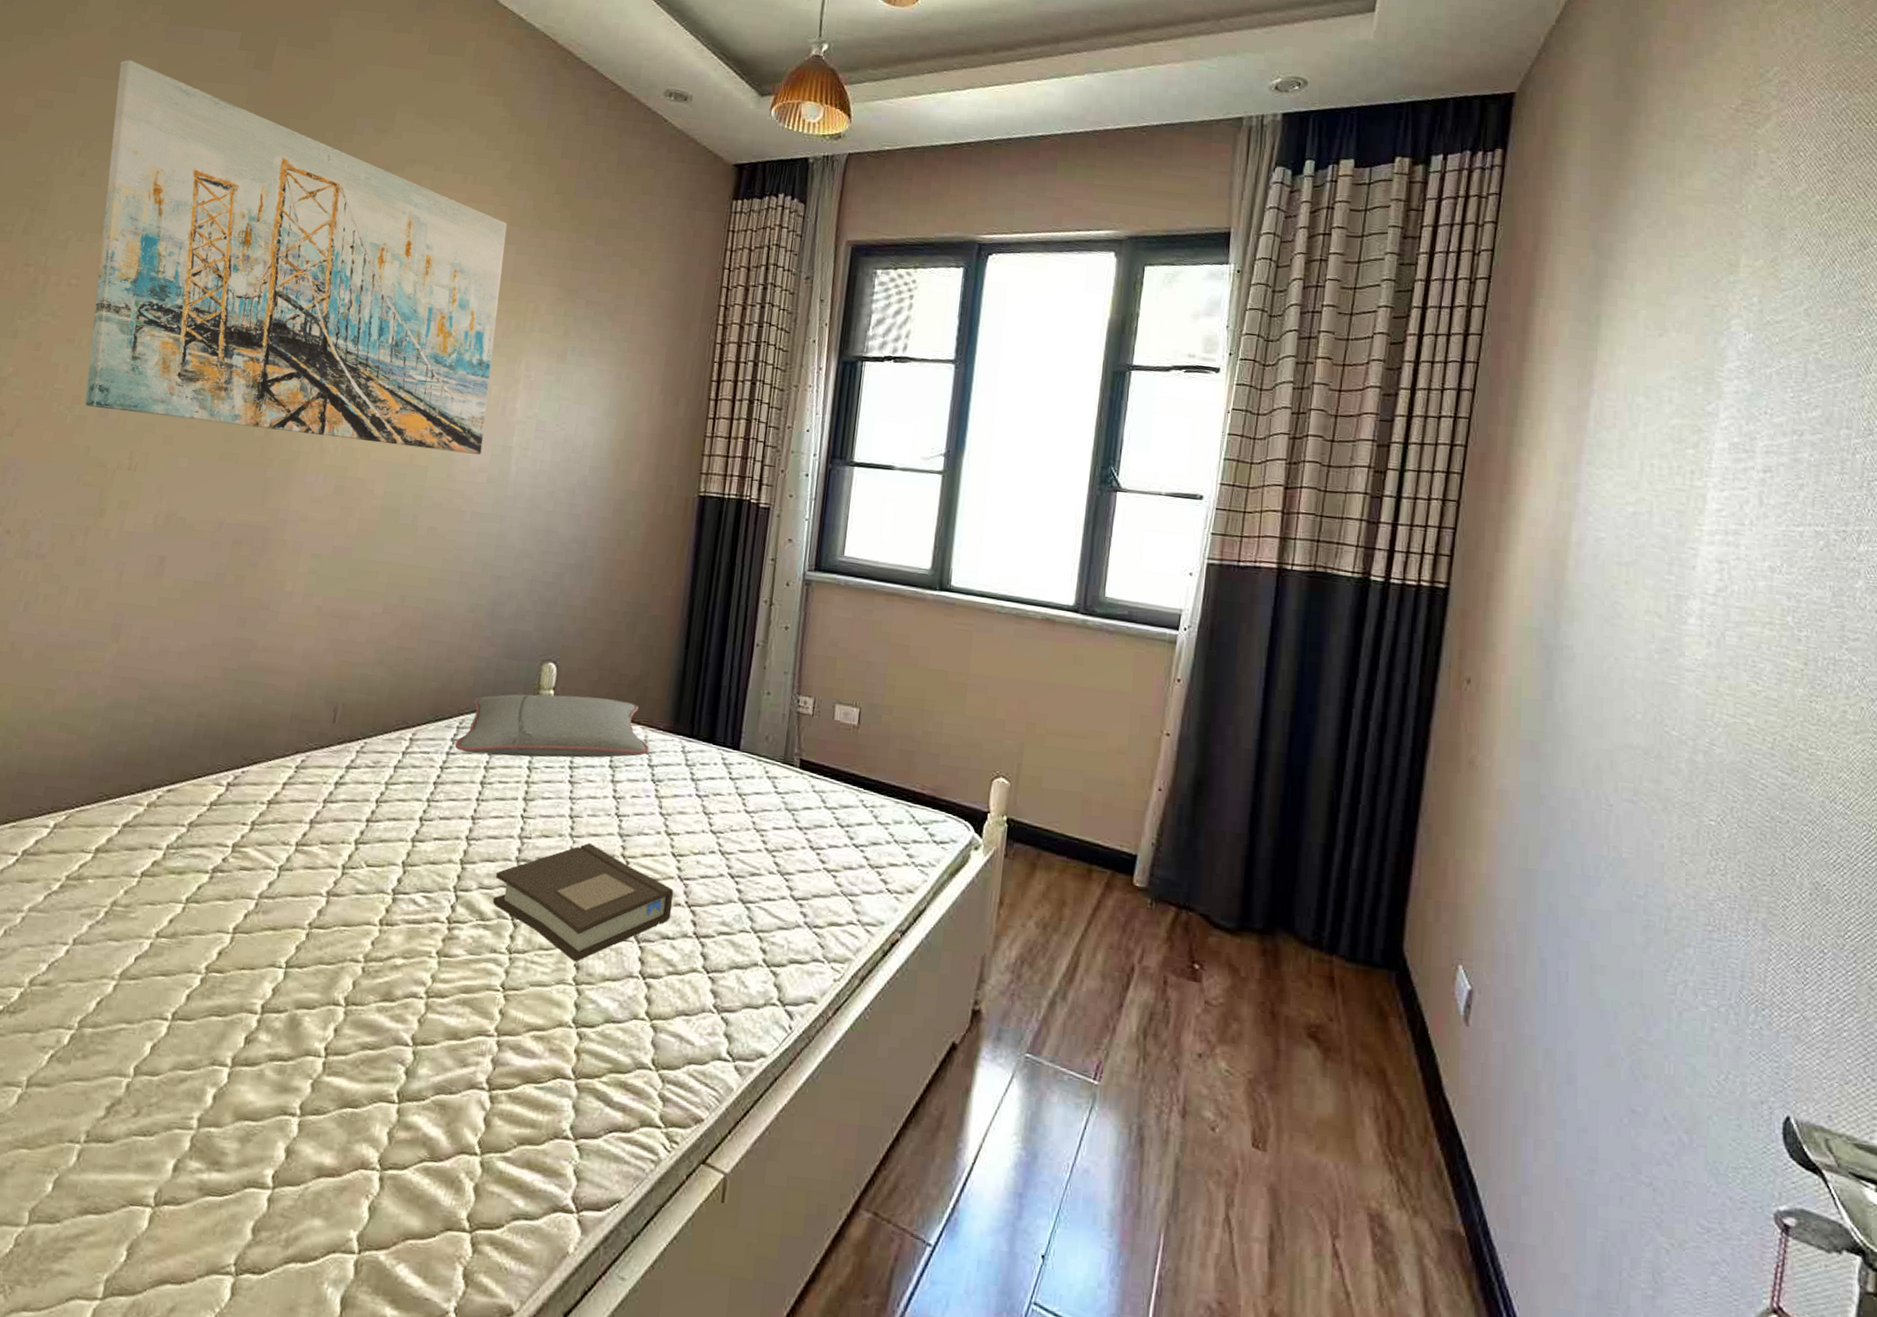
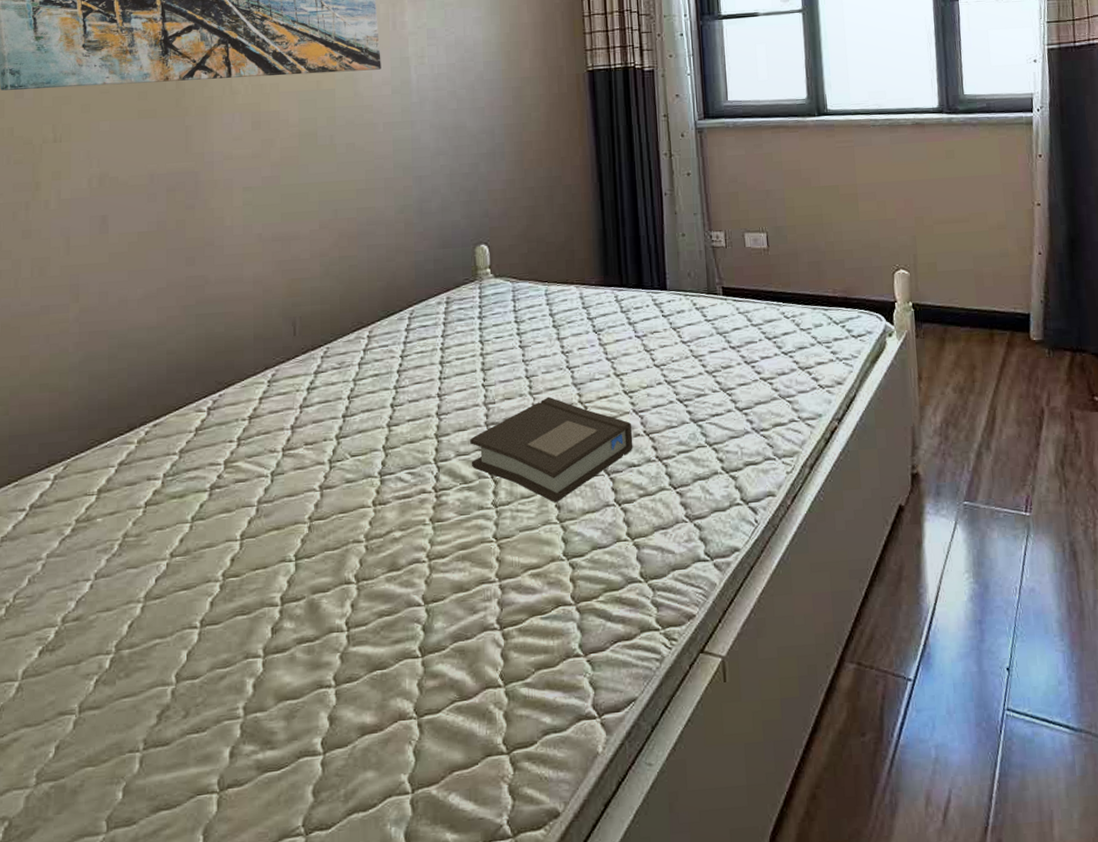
pillow: present [454,694,650,758] -> none [409,266,586,339]

